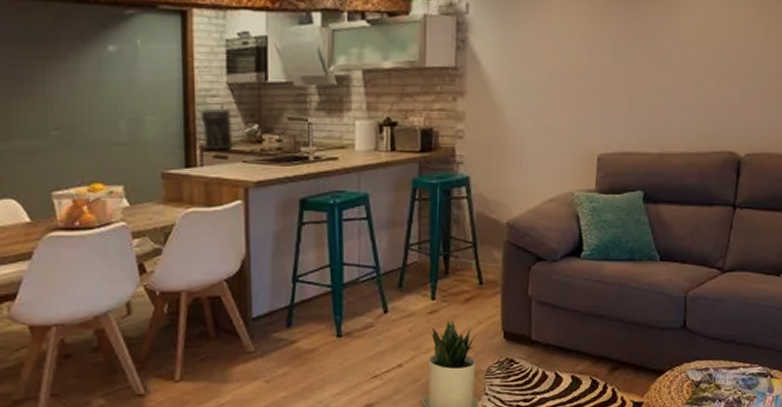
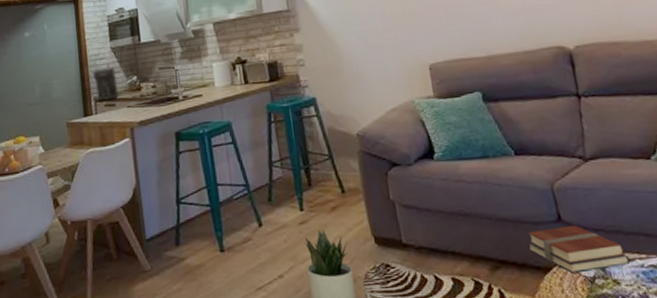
books: none [649,332,735,377] -> present [527,225,631,274]

